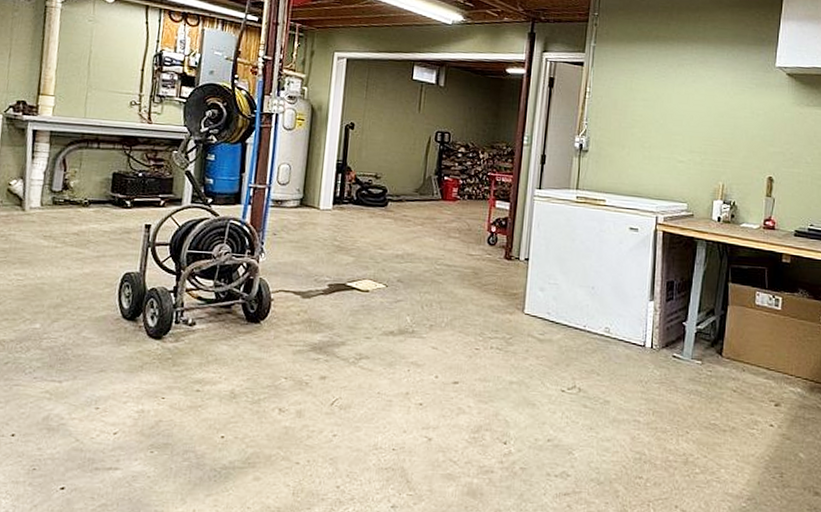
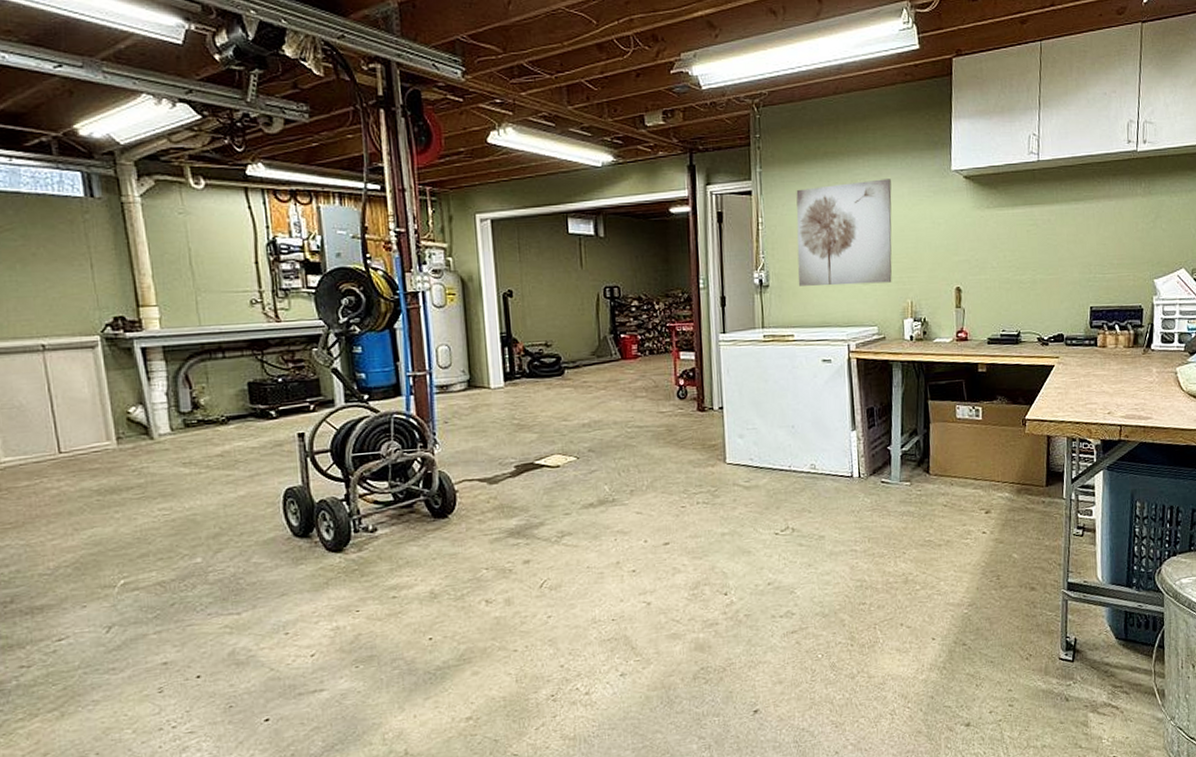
wall art: none [616,66,716,164] -> present [796,179,892,286]

